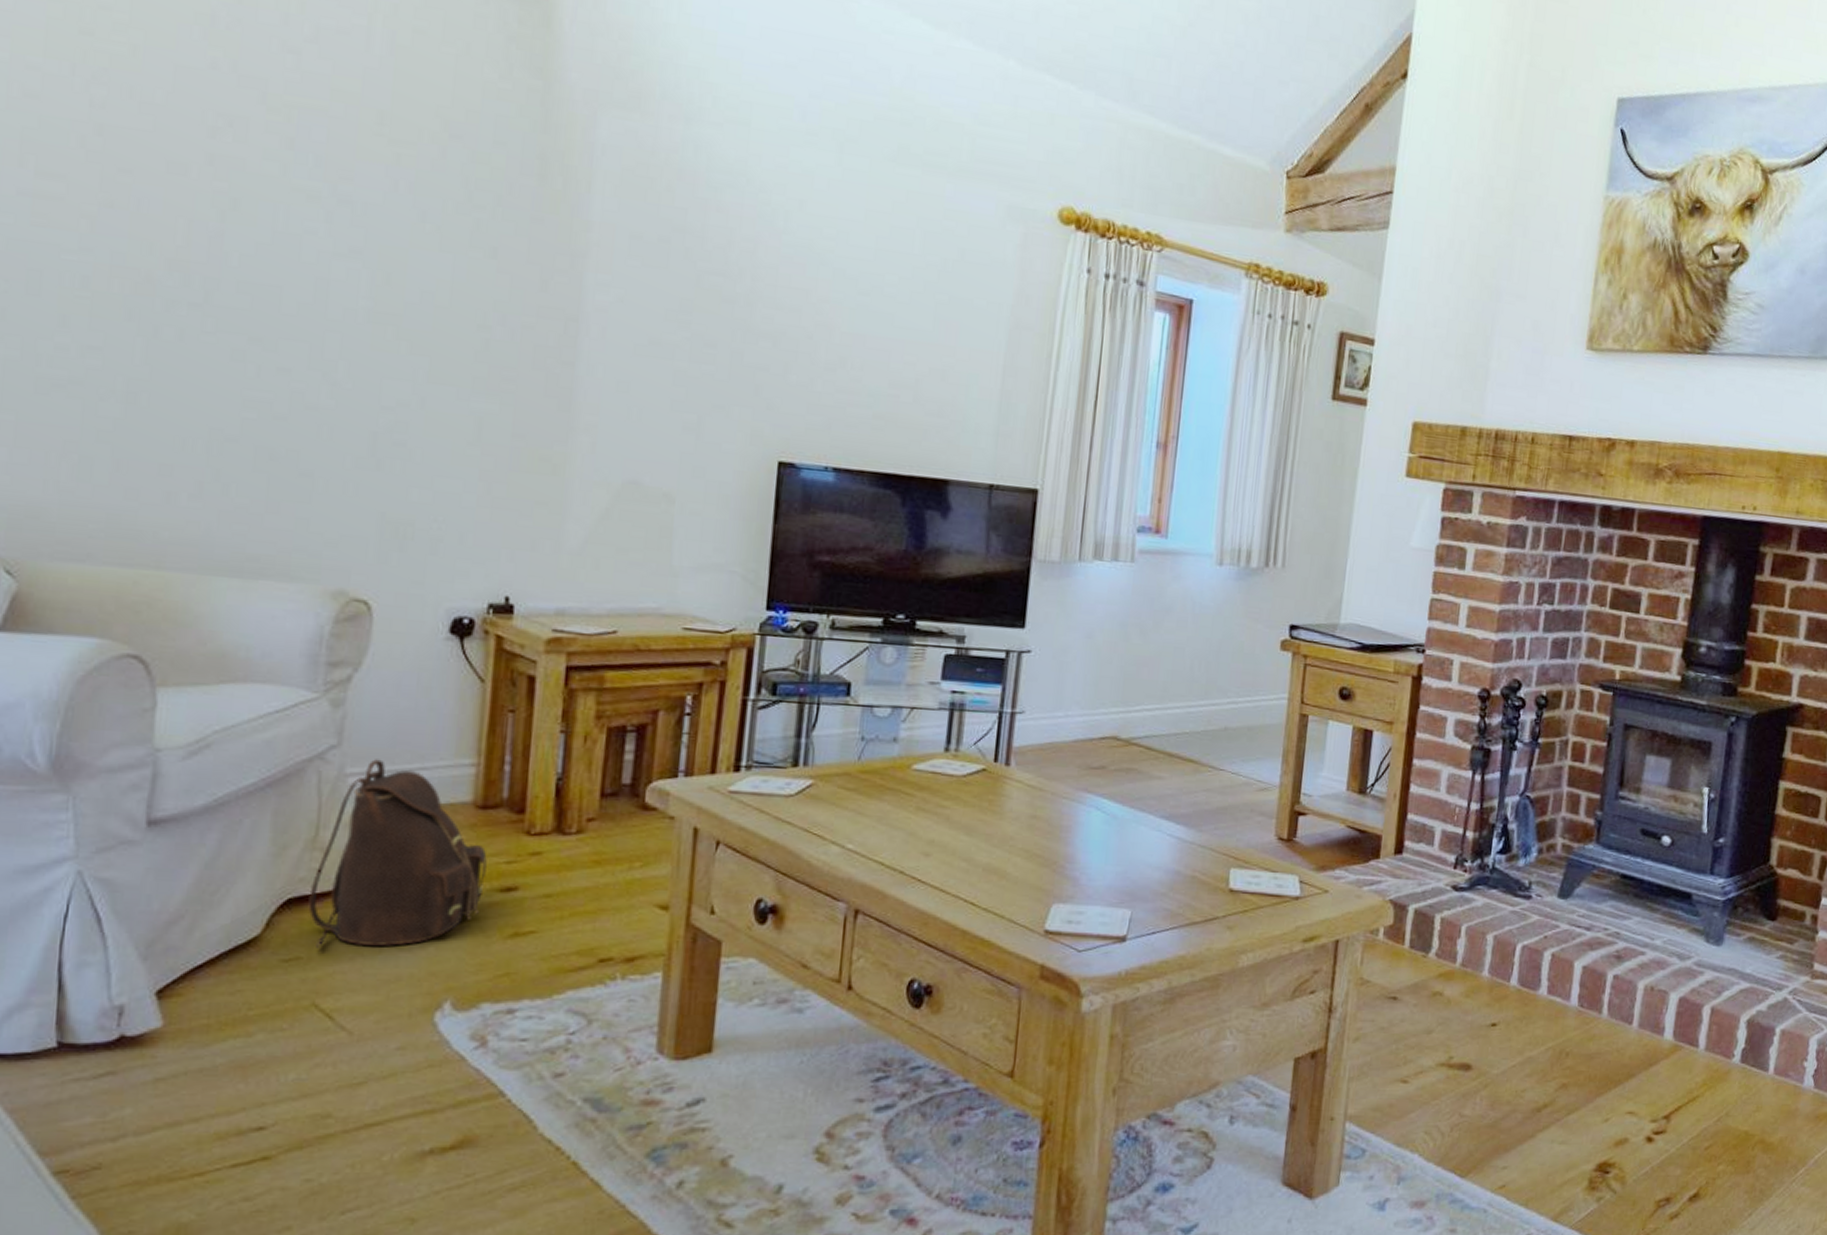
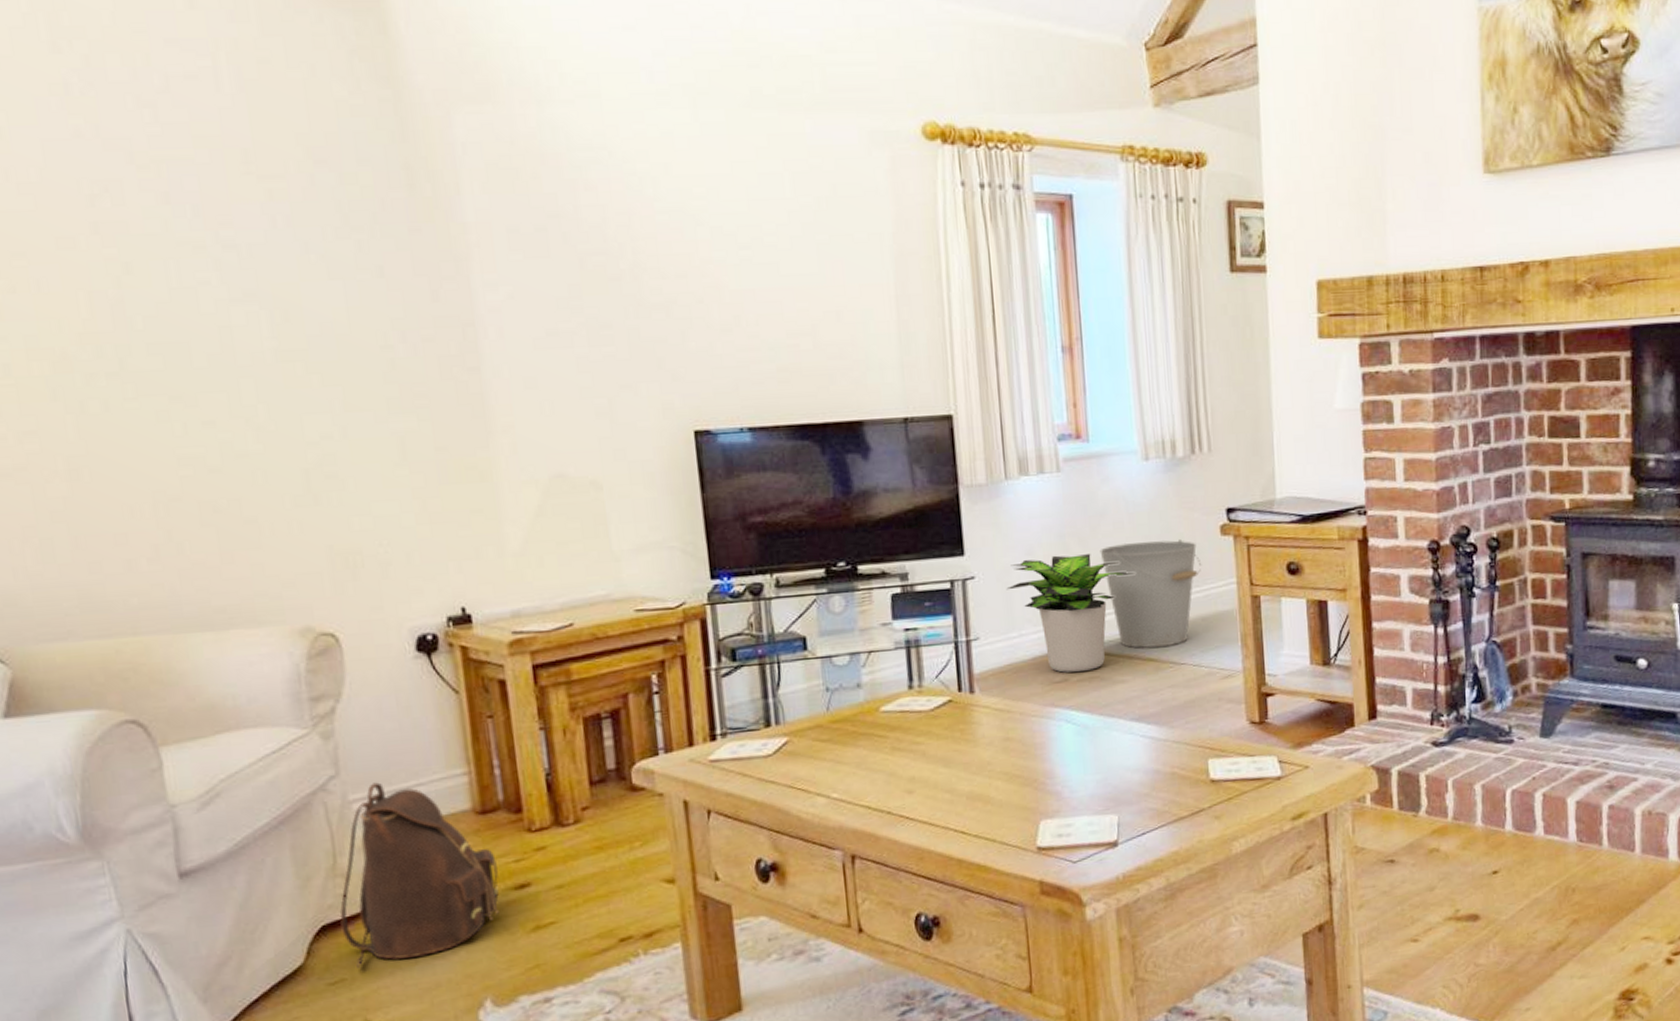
potted plant: none [1060,642,1190,762] -> present [1006,554,1135,673]
bucket: none [1159,641,1257,751] -> present [1100,540,1202,649]

